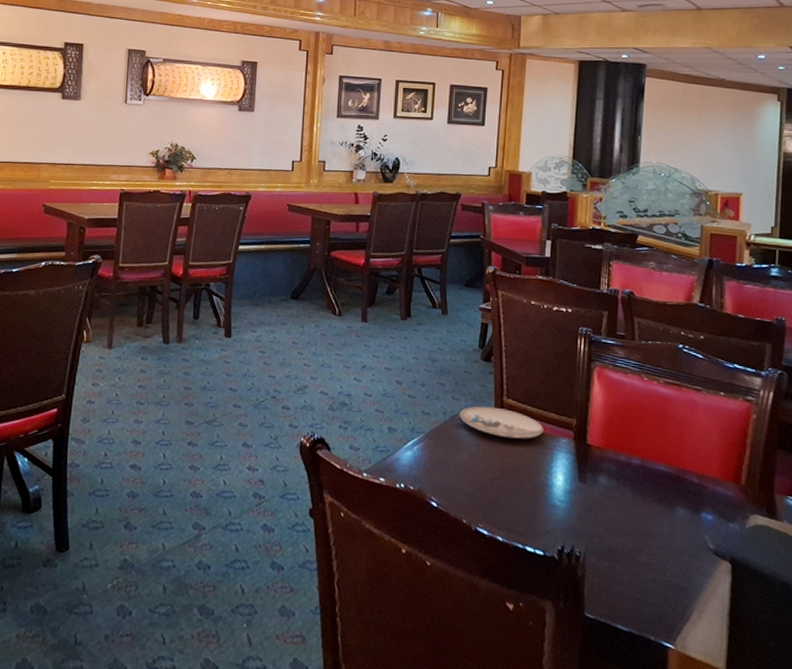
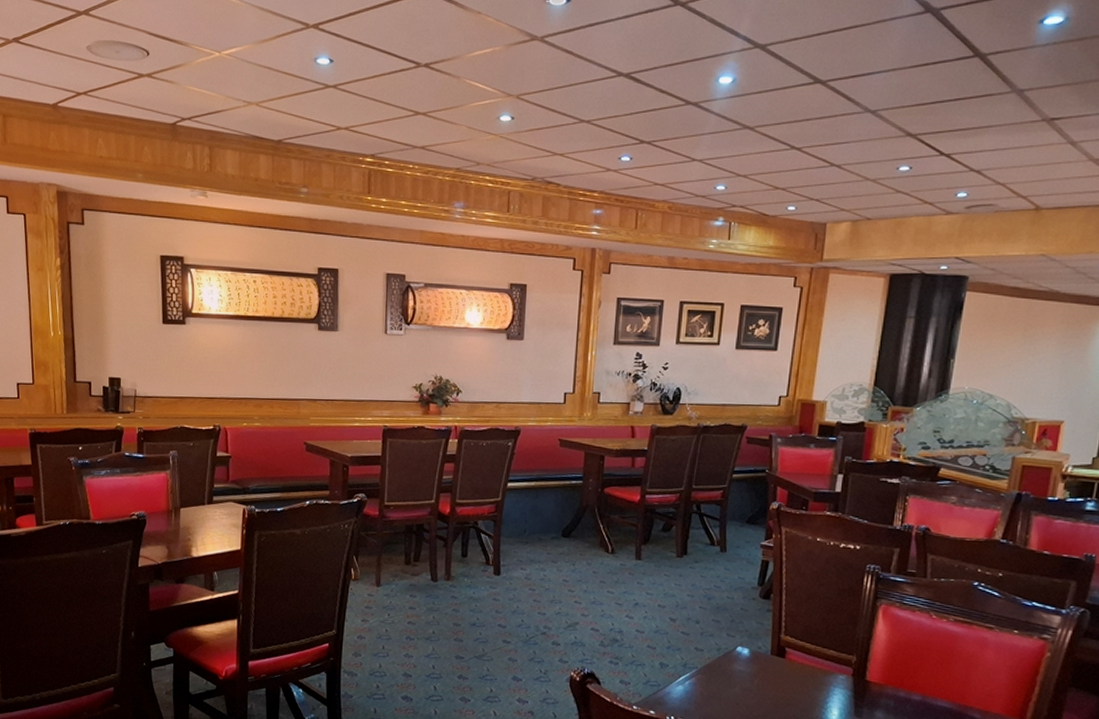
plate: present [459,406,543,439] -> none [733,643,821,675]

